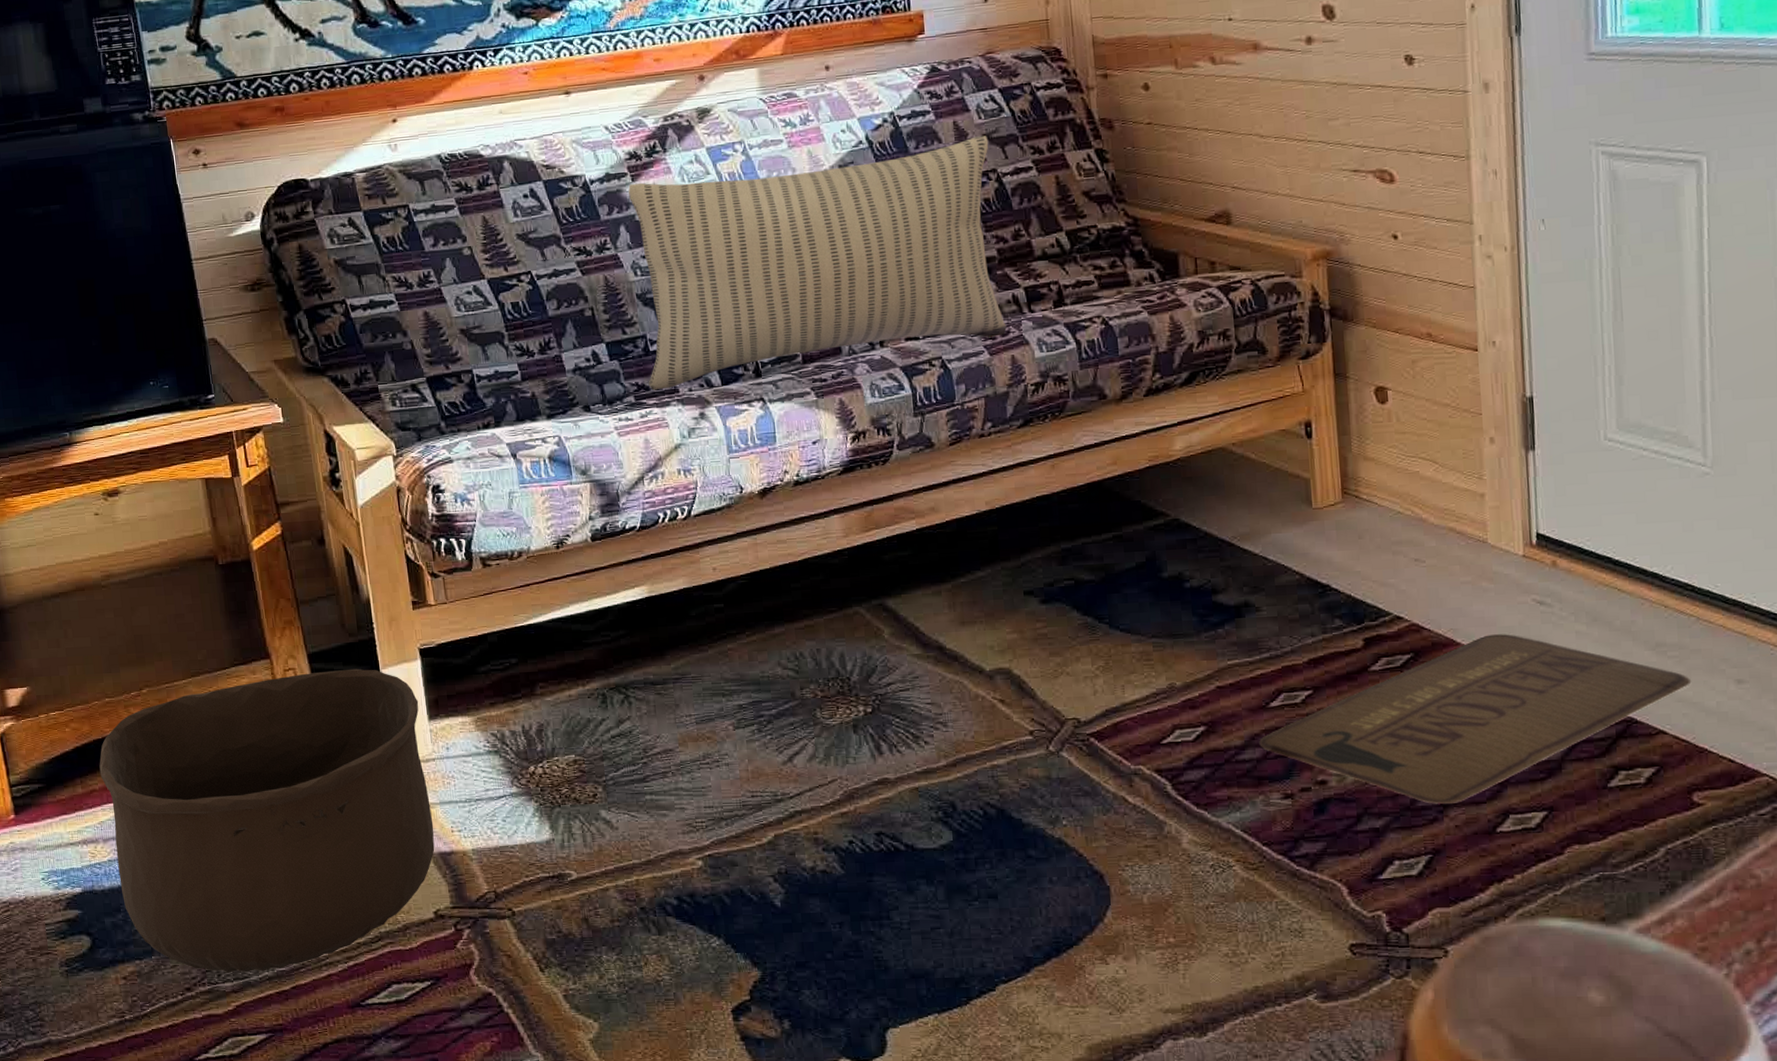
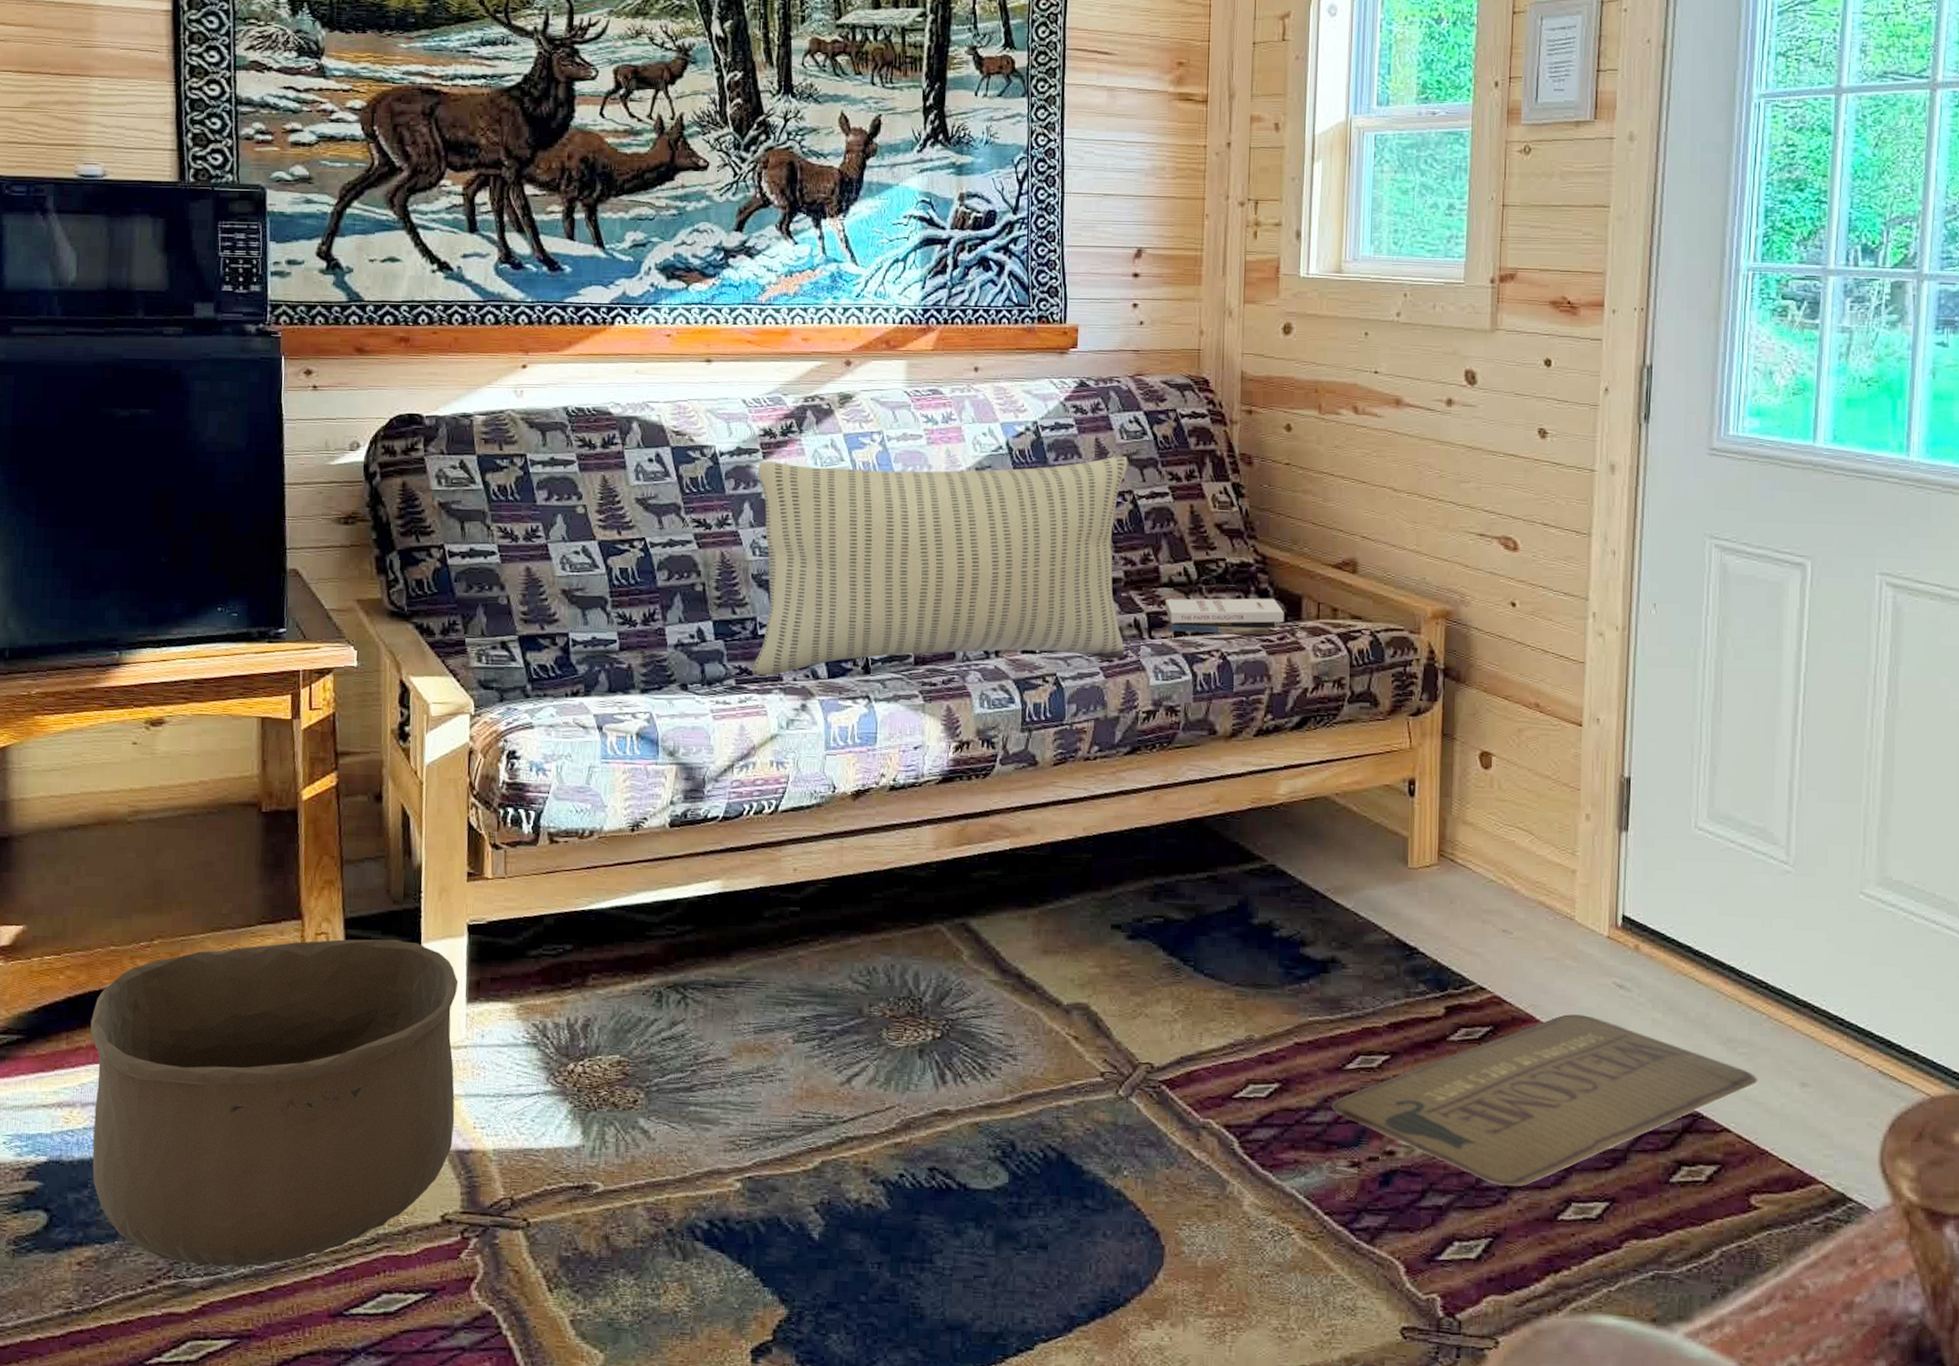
books: none [1041,259,1162,303] -> present [1165,598,1284,635]

